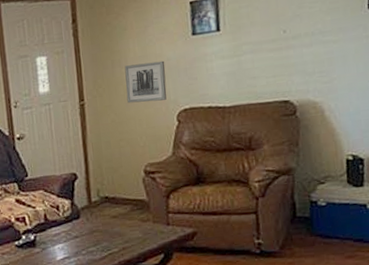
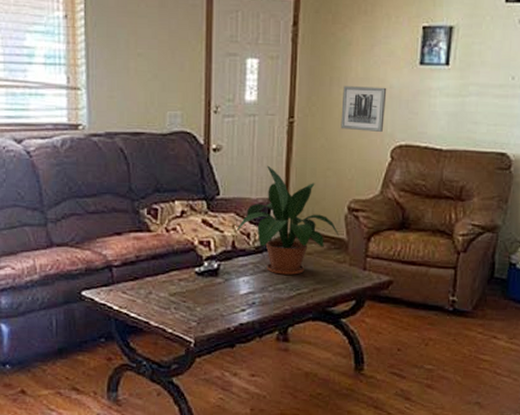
potted plant: none [46,145,140,239] -> present [236,165,339,275]

